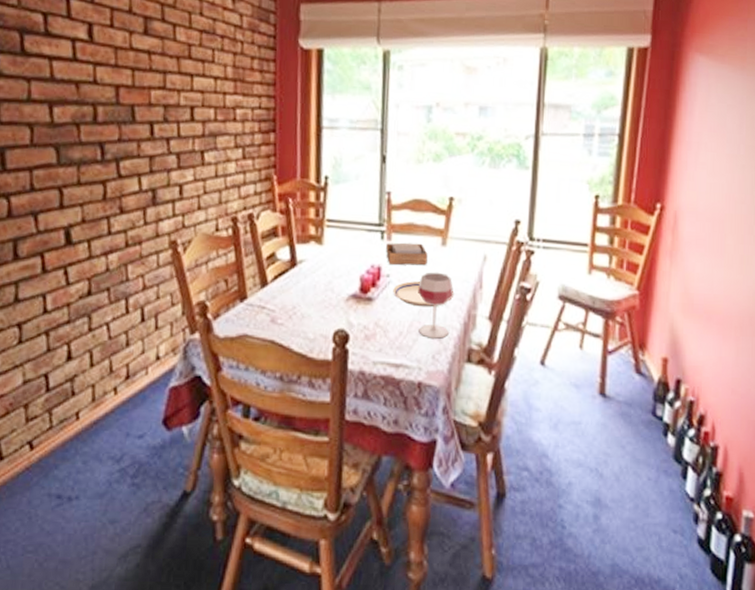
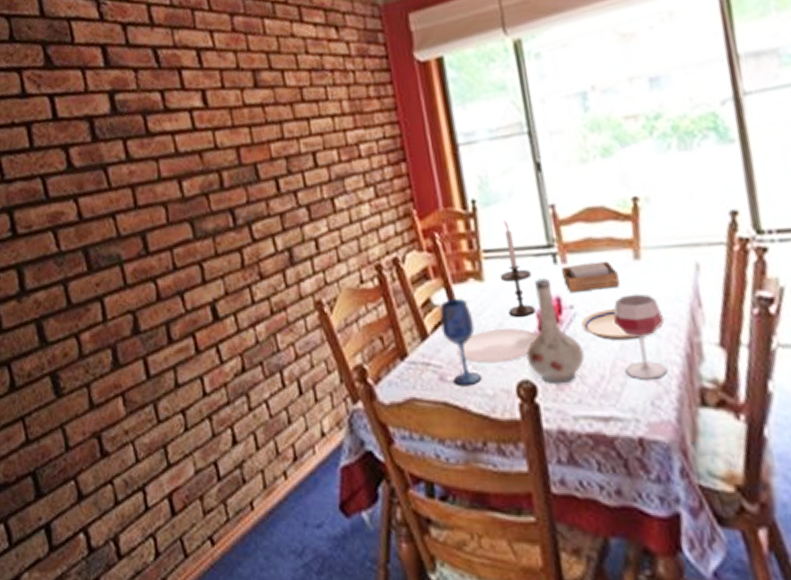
wineglass: none [280,255,309,328] -> present [439,298,482,385]
plate: none [289,285,358,313] -> present [456,327,539,364]
candlestick: none [336,197,363,278] -> present [499,219,535,317]
vase: none [345,249,391,336] -> present [526,278,585,385]

